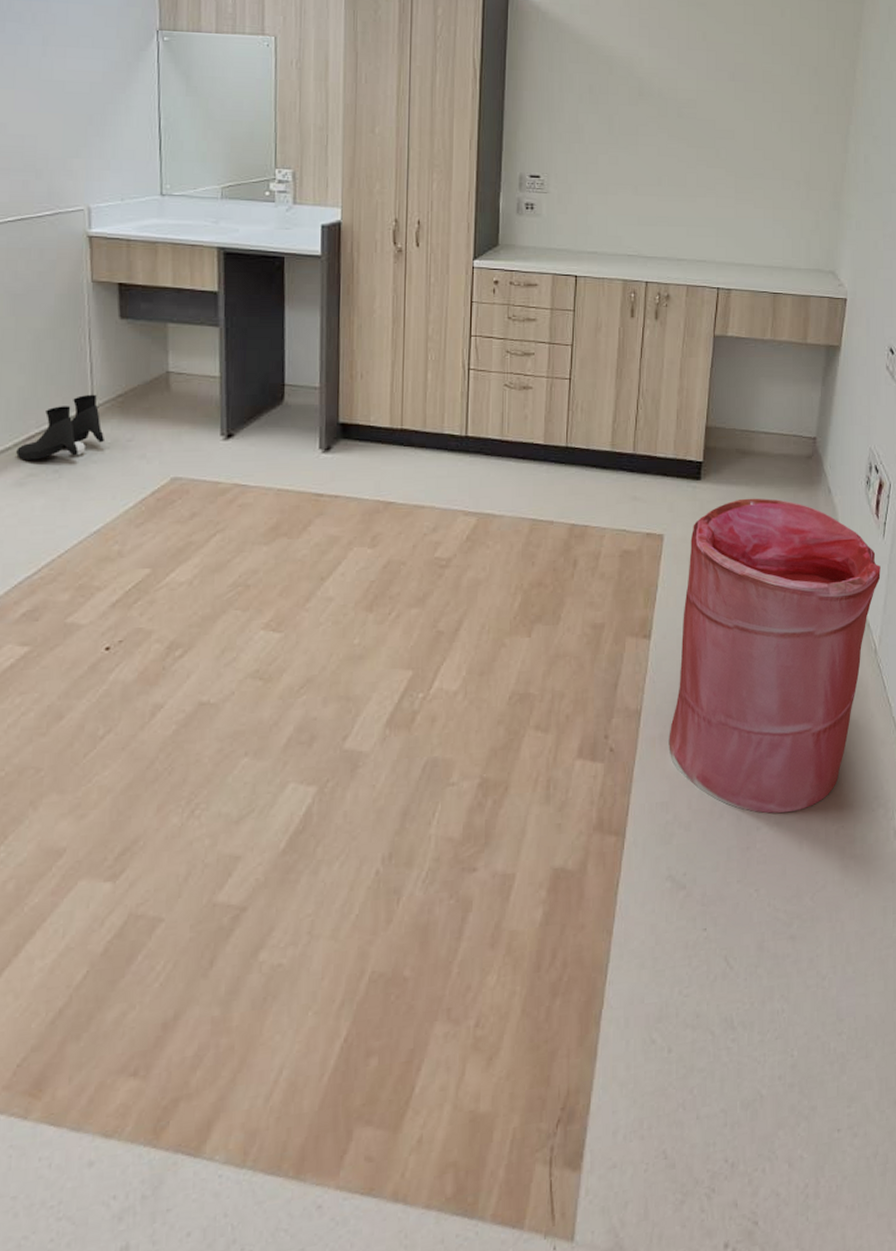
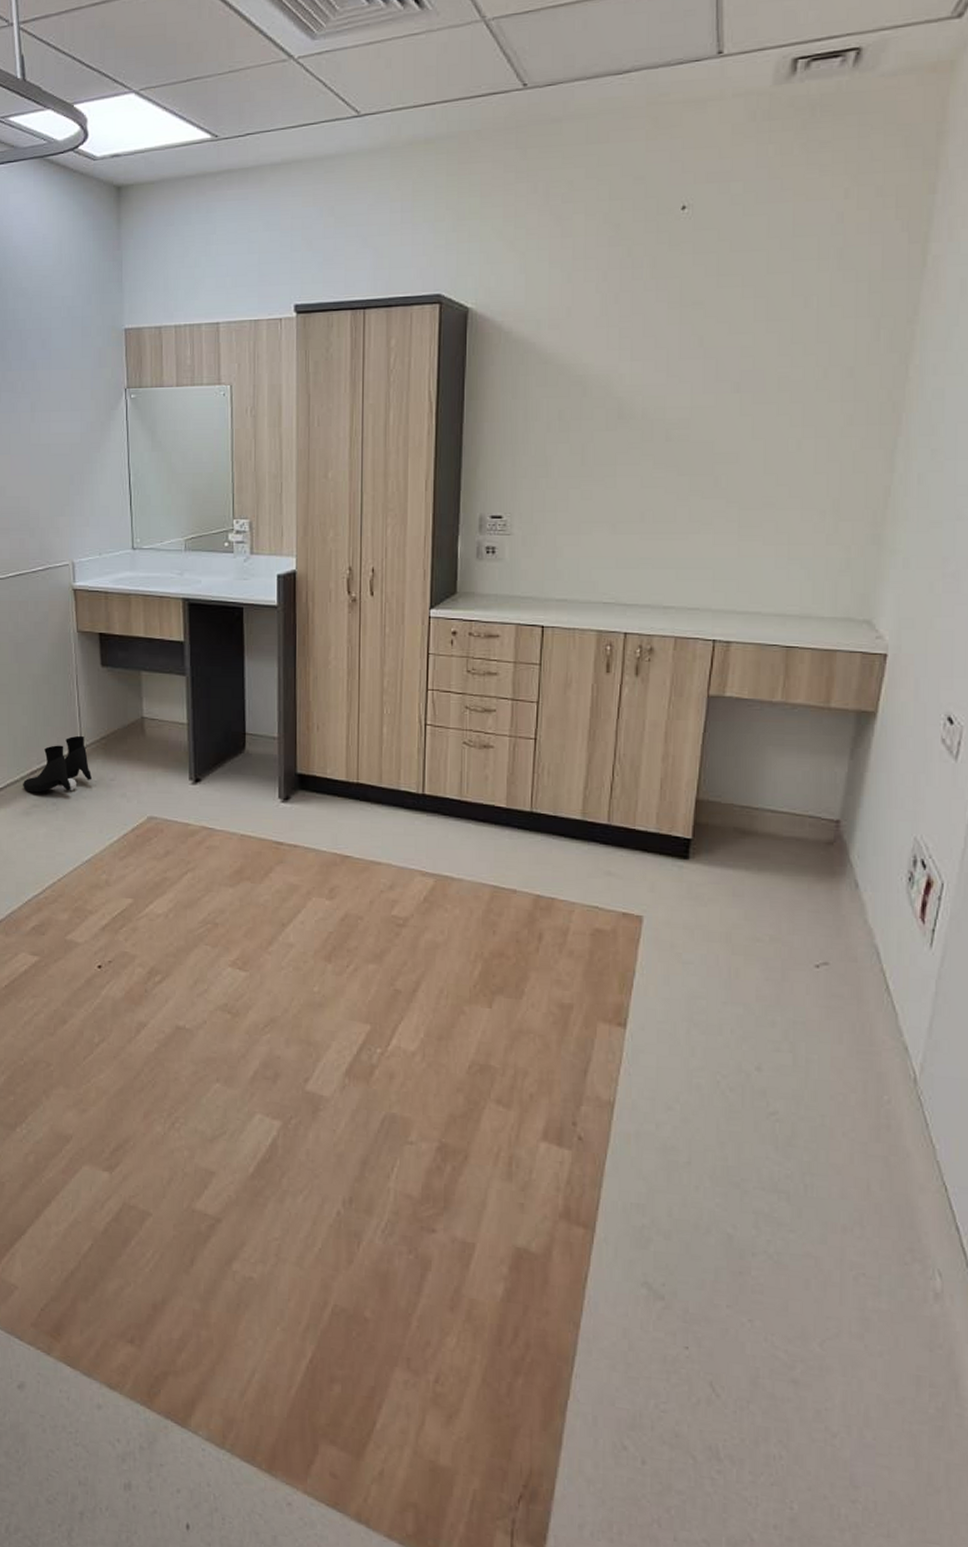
laundry hamper: present [669,498,881,814] -> none [646,884,925,1245]

